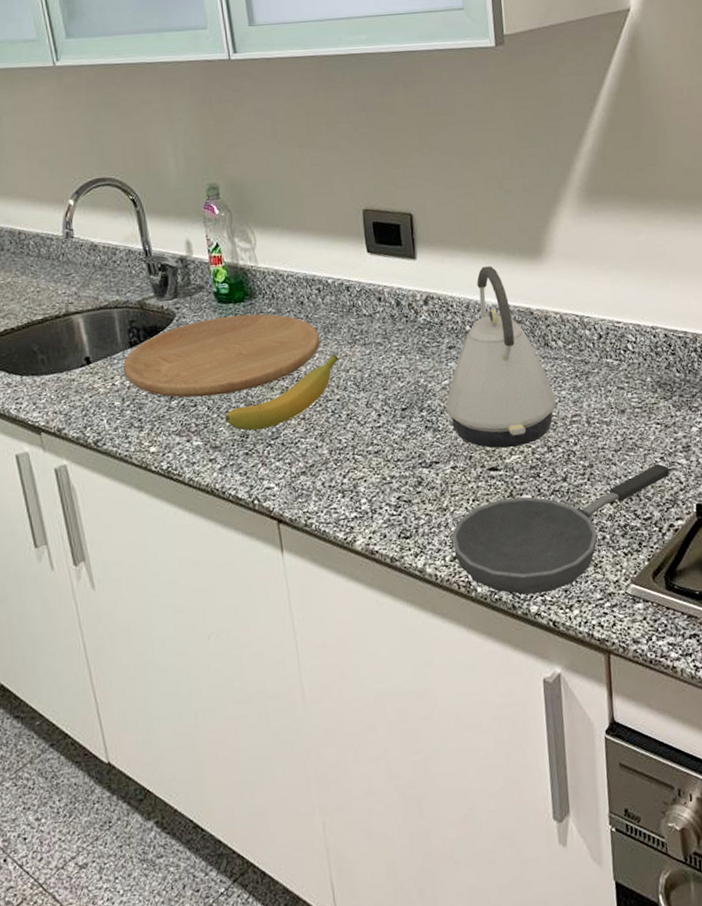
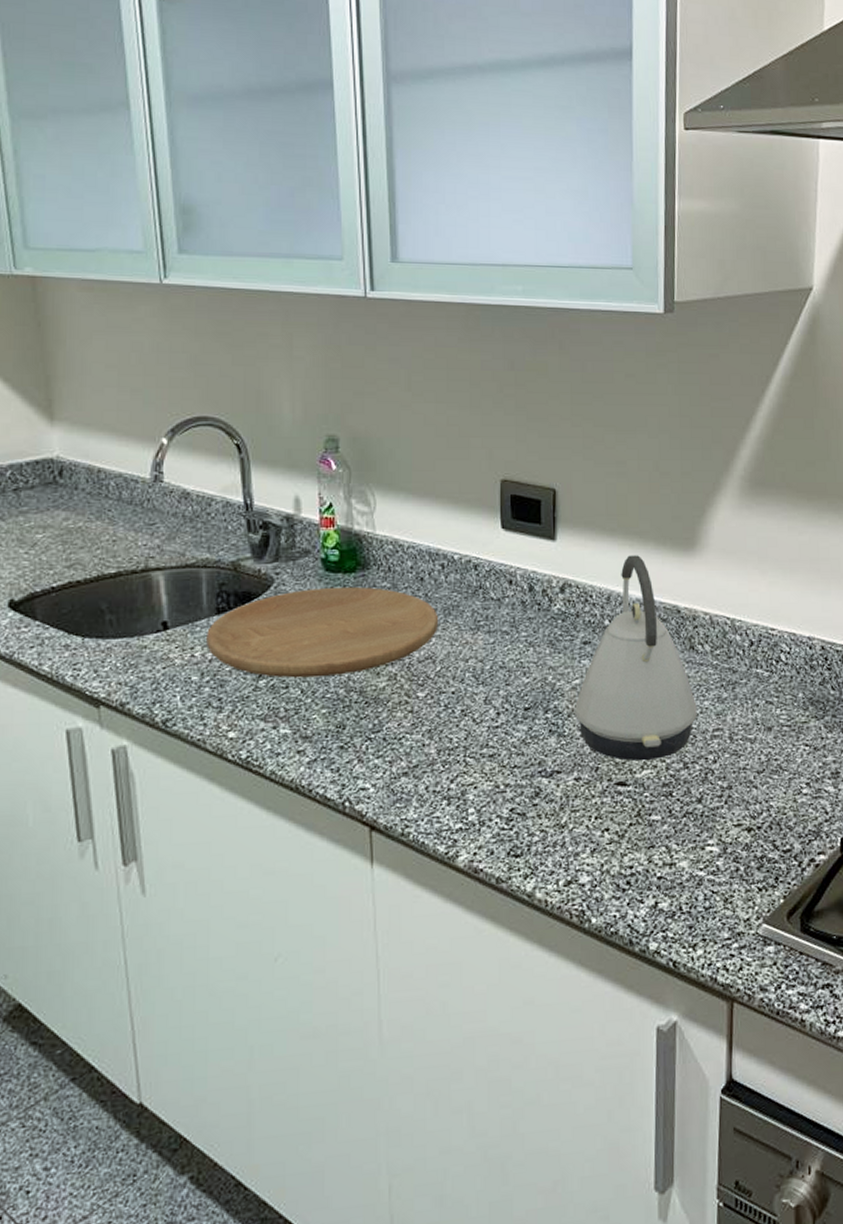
banana: present [224,354,339,431] -> none [319,640,458,722]
frying pan: present [451,463,670,595] -> none [567,790,816,929]

